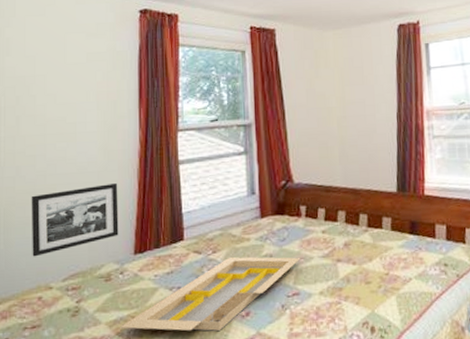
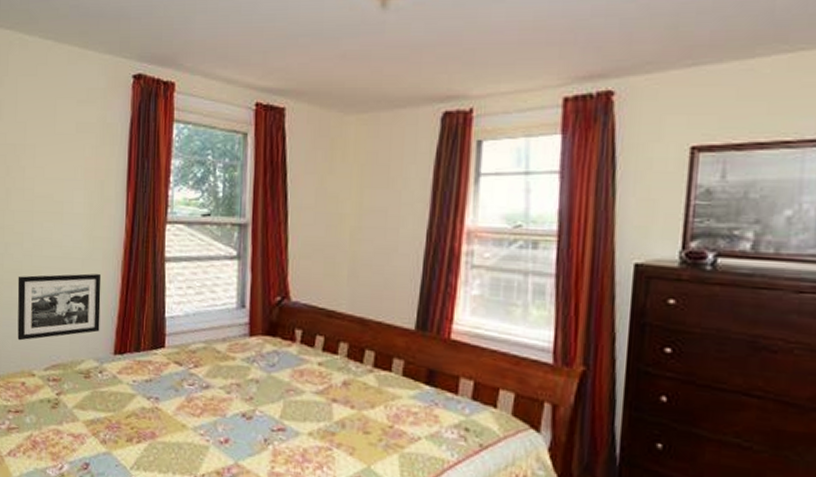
serving tray: present [120,256,301,331] -> none [97,374,291,453]

